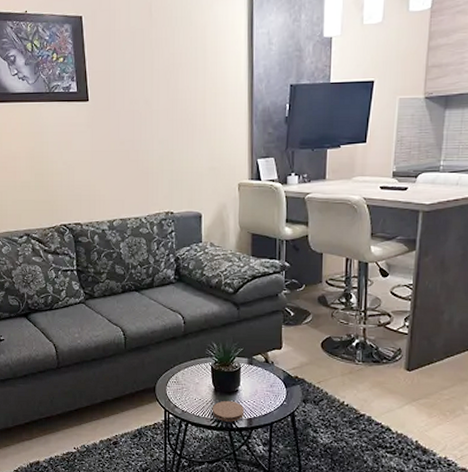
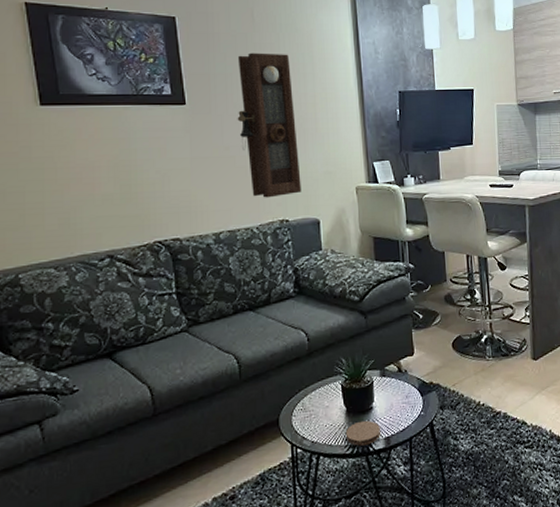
pendulum clock: none [132,48,187,190] -> present [237,53,302,198]

